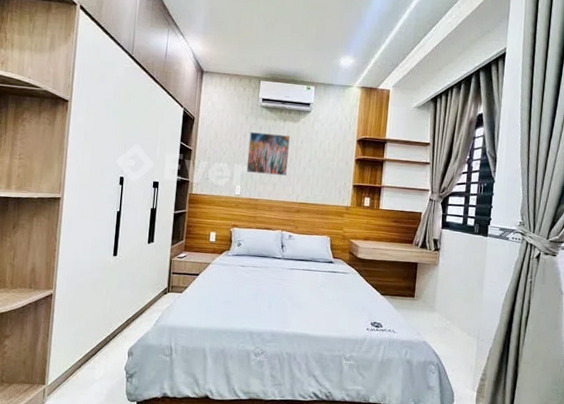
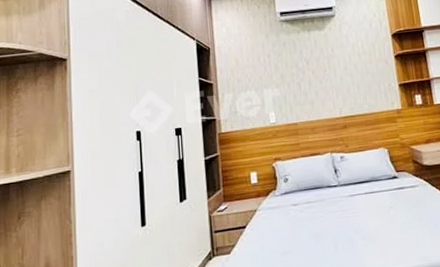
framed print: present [246,132,291,176] -> none [273,46,324,95]

